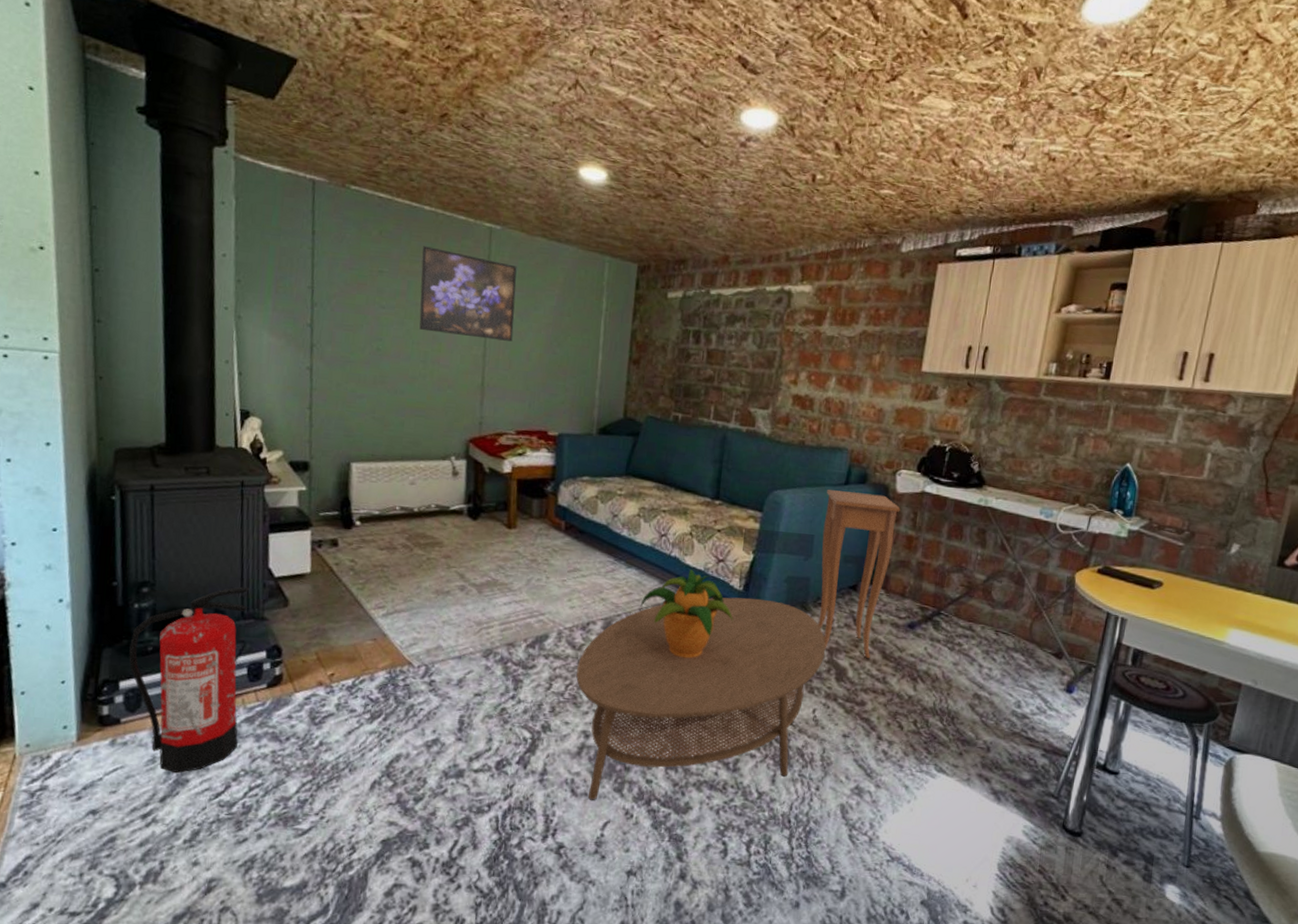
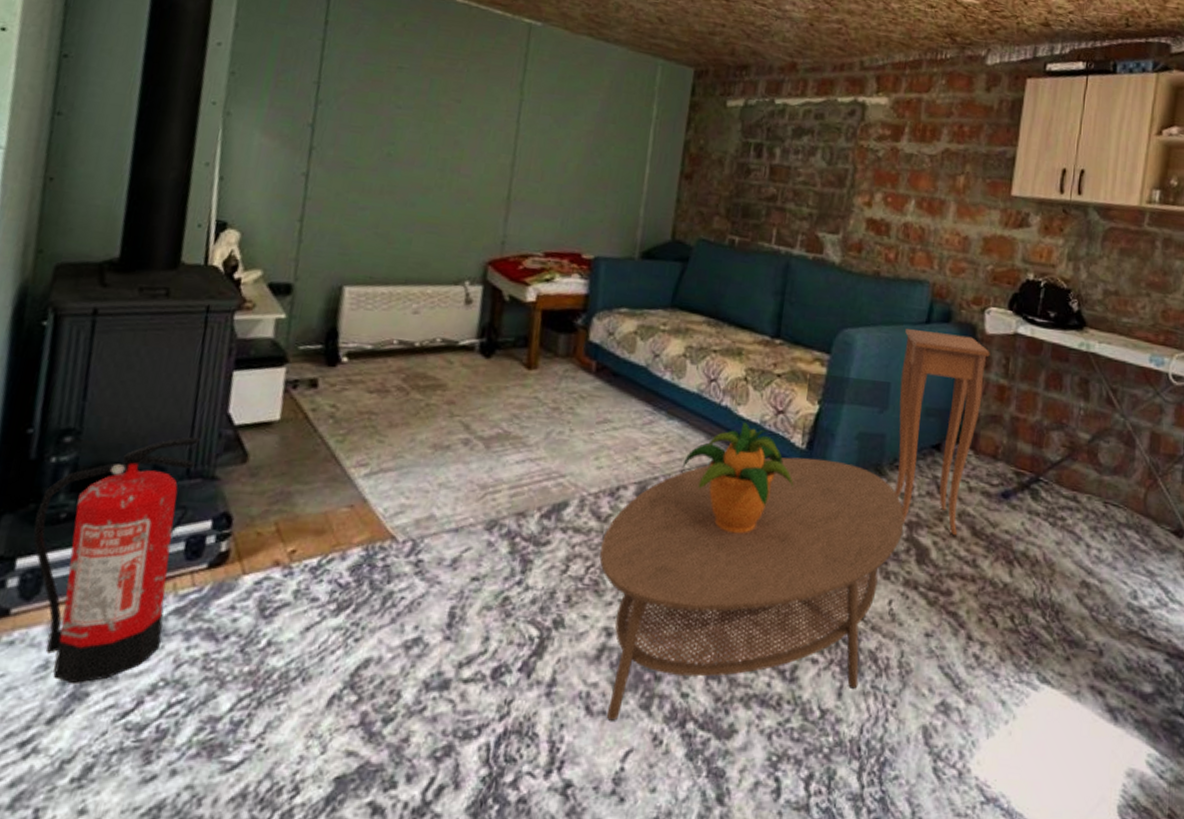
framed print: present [419,246,517,342] -> none [439,41,558,150]

